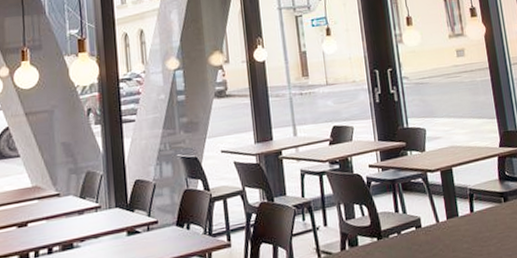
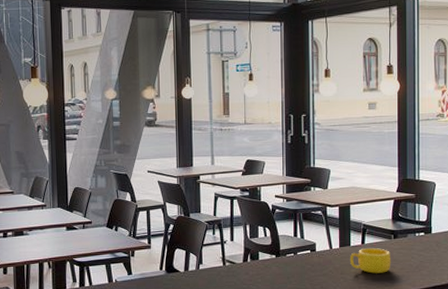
cup: none [459,215,506,247] -> present [349,248,391,274]

